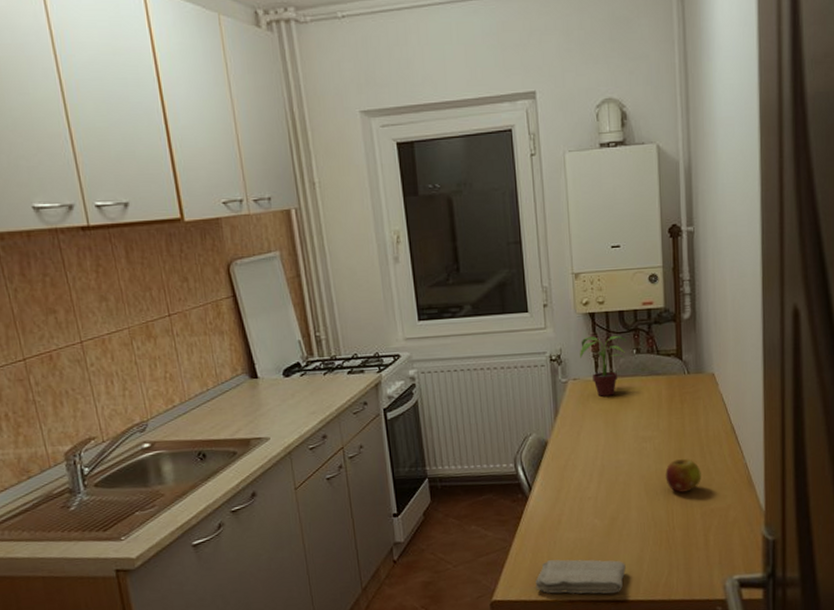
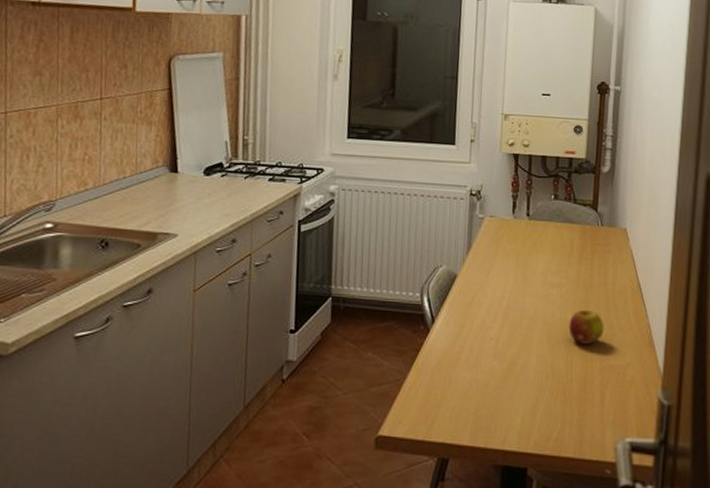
washcloth: present [535,559,626,594] -> none [424,399,519,442]
potted plant: present [580,335,627,397] -> none [499,176,547,238]

